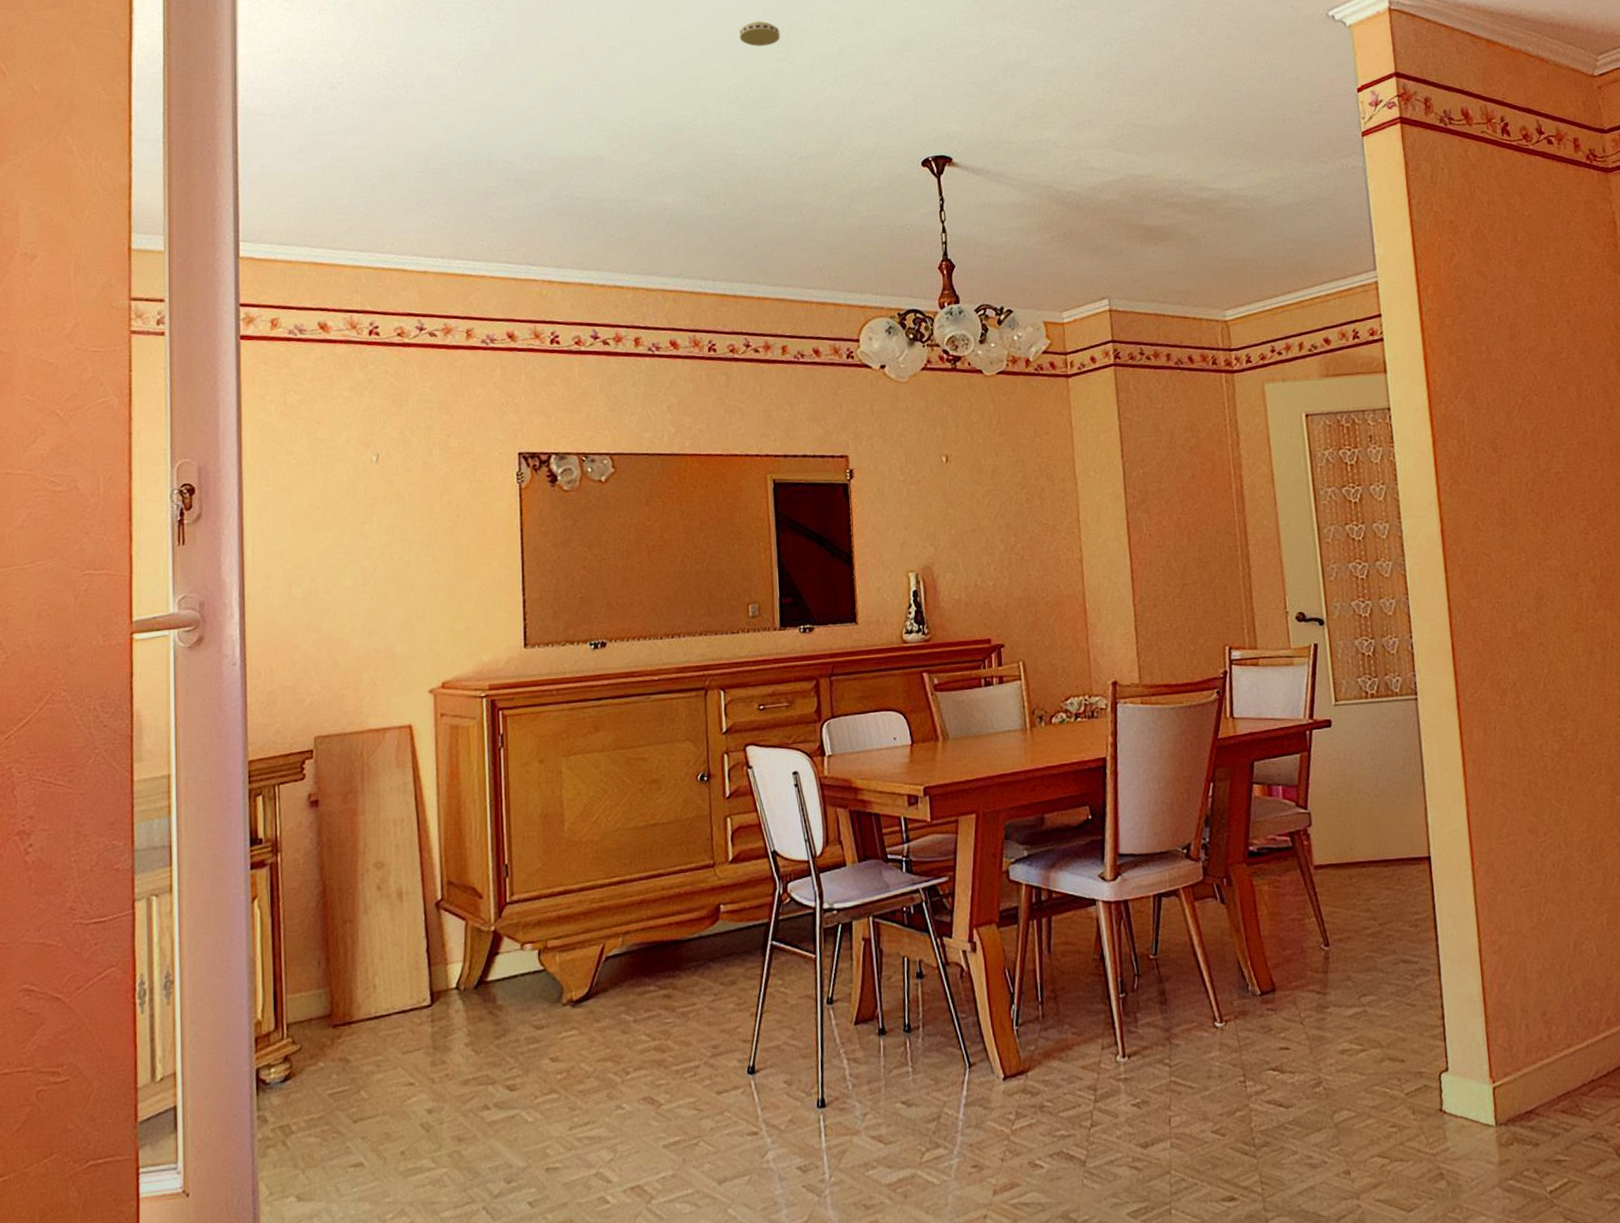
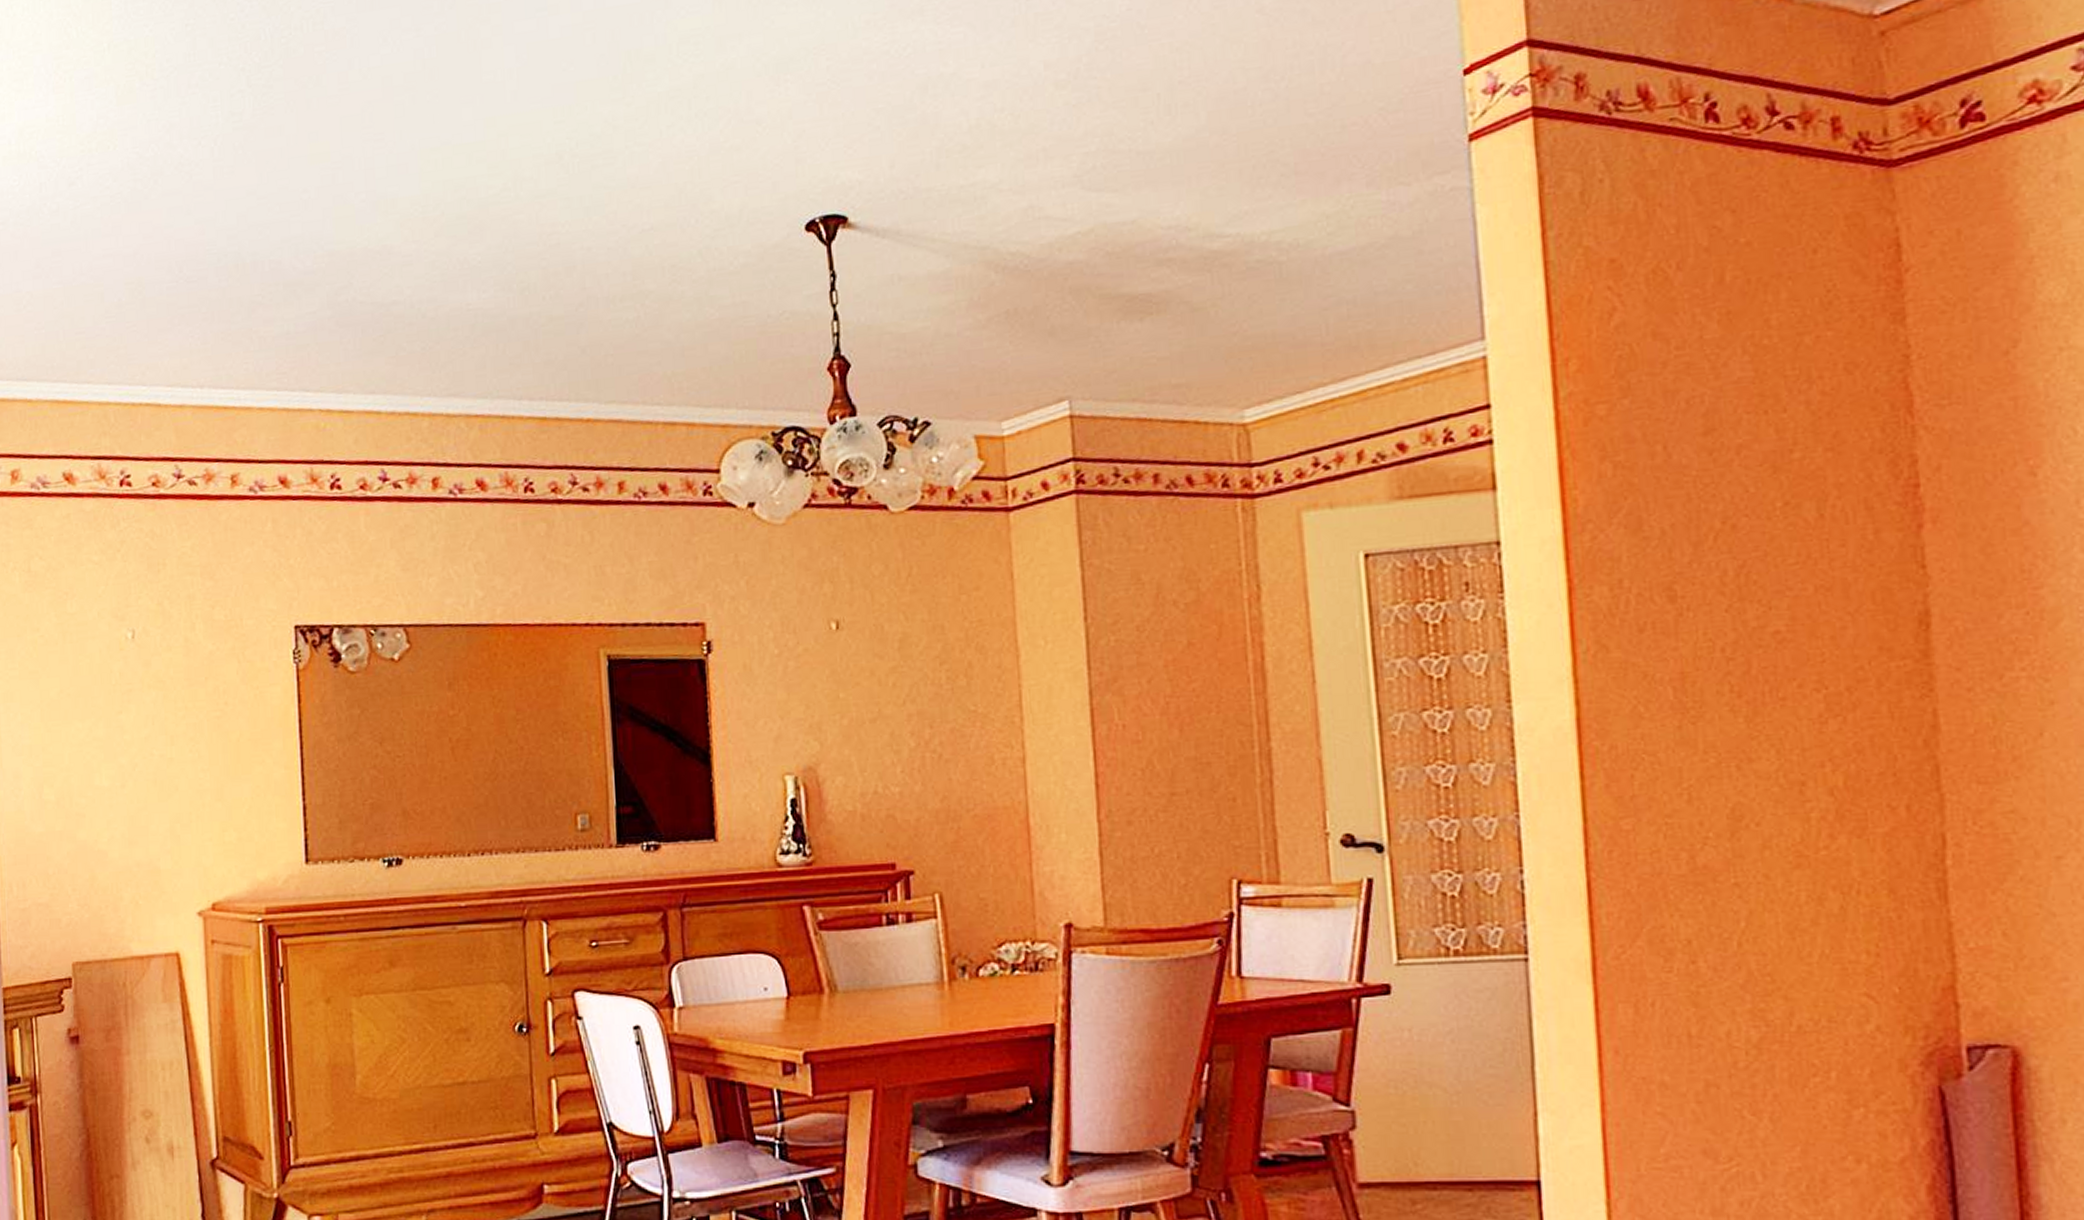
smoke detector: present [739,21,780,46] -> none [561,50,615,86]

